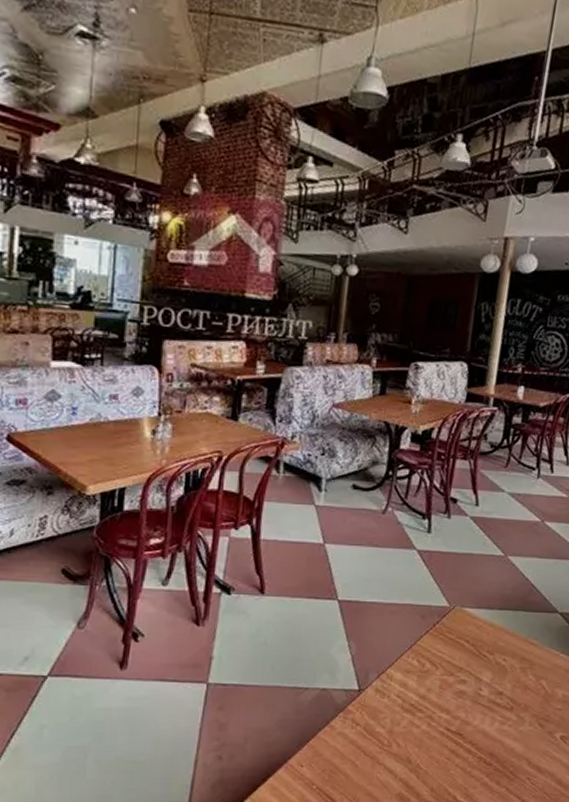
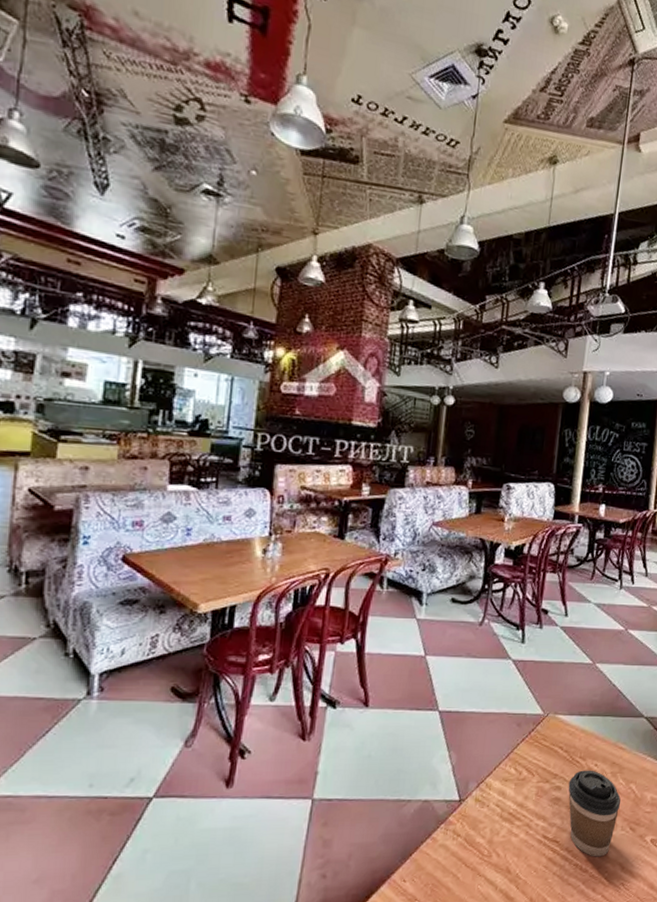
coffee cup: none [473,664,531,751] -> present [568,770,621,857]

